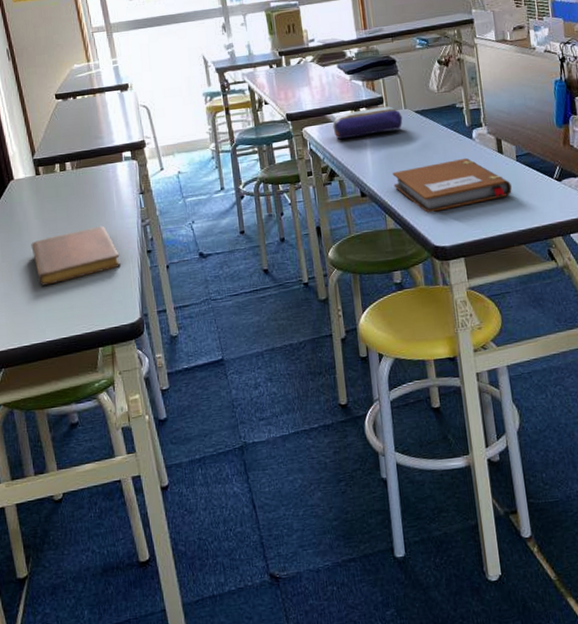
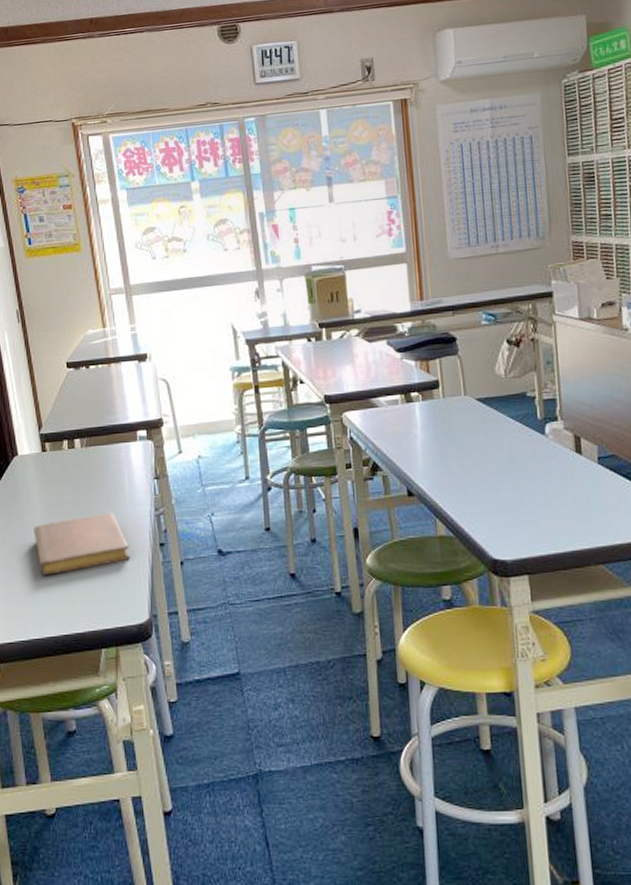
pencil case: present [332,106,403,140] -> none [378,391,462,428]
notebook: present [392,157,512,213] -> none [446,456,591,519]

